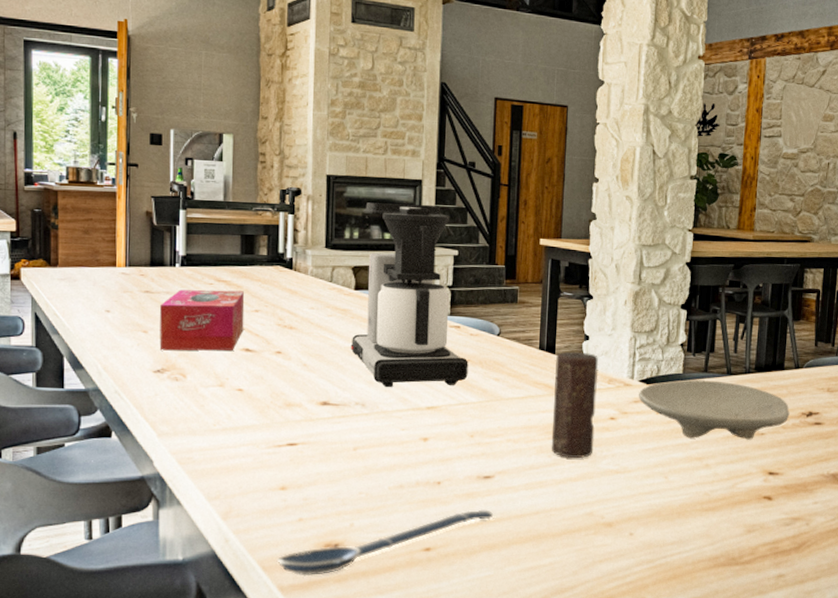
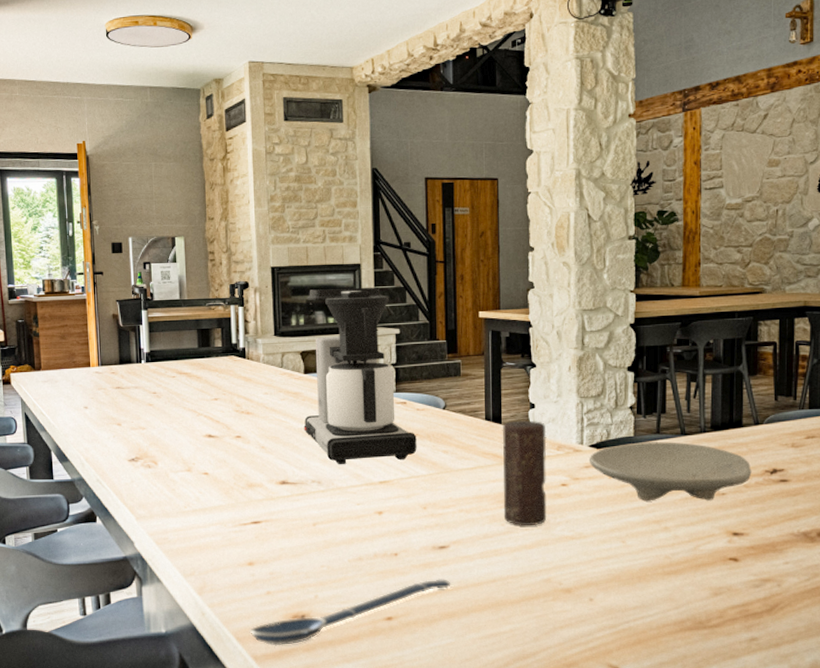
tissue box: present [159,289,245,351] -> none [130,381,206,441]

